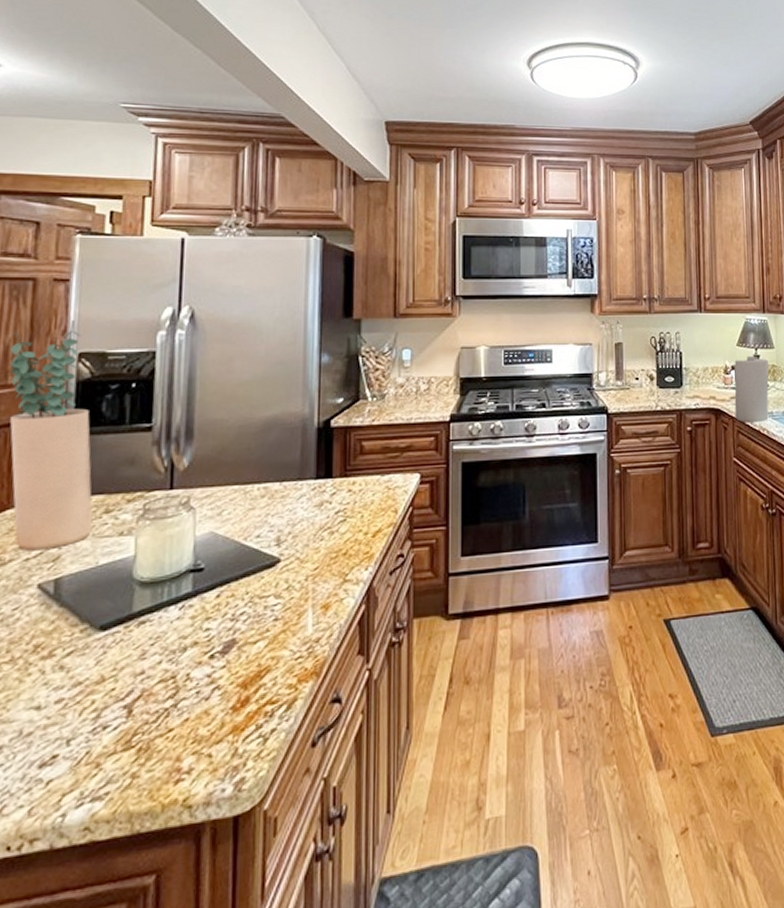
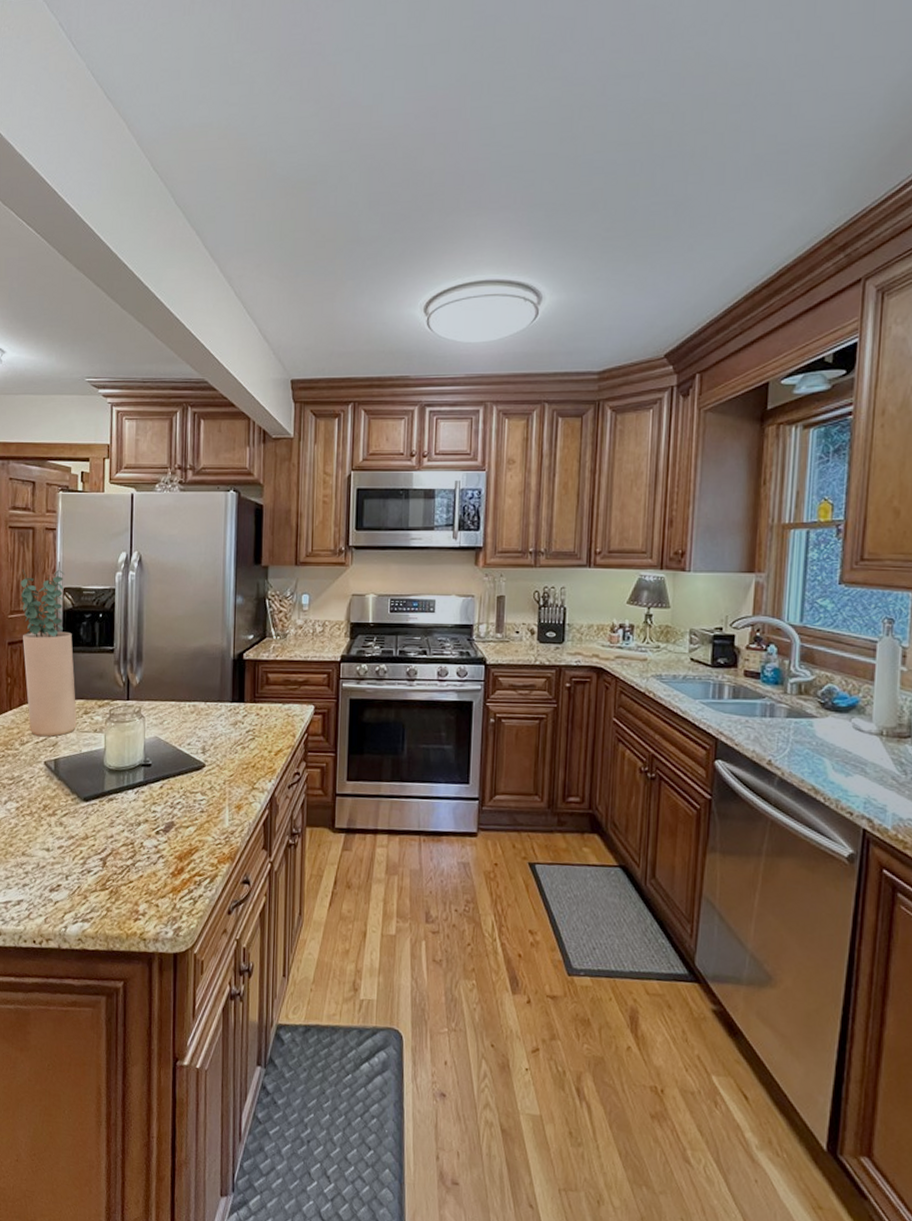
paper towel holder: present [734,355,769,423] -> none [619,614,663,685]

